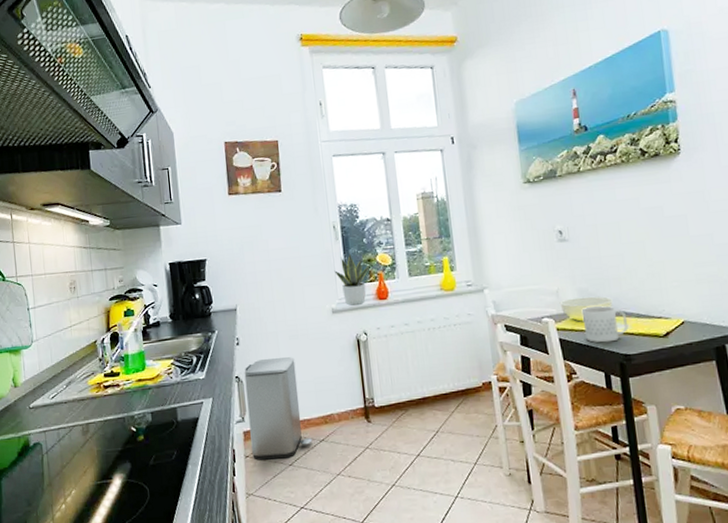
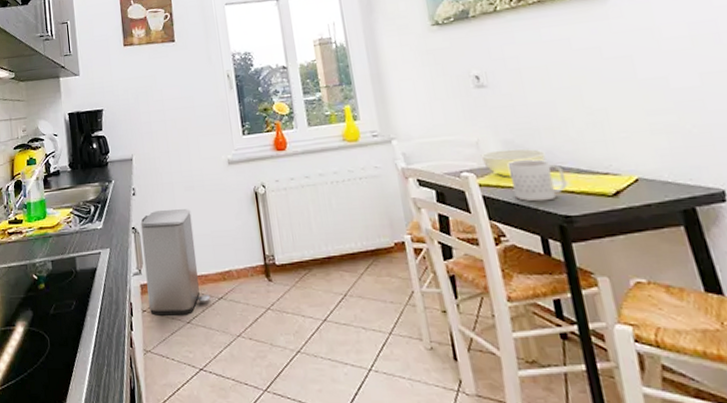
potted plant: present [334,253,371,307] -> none [229,102,268,158]

